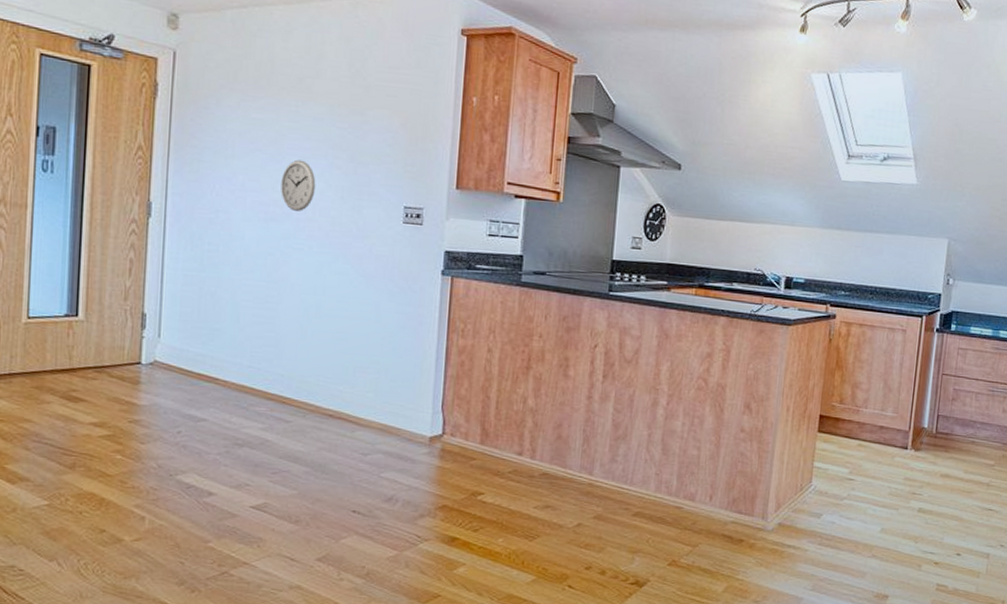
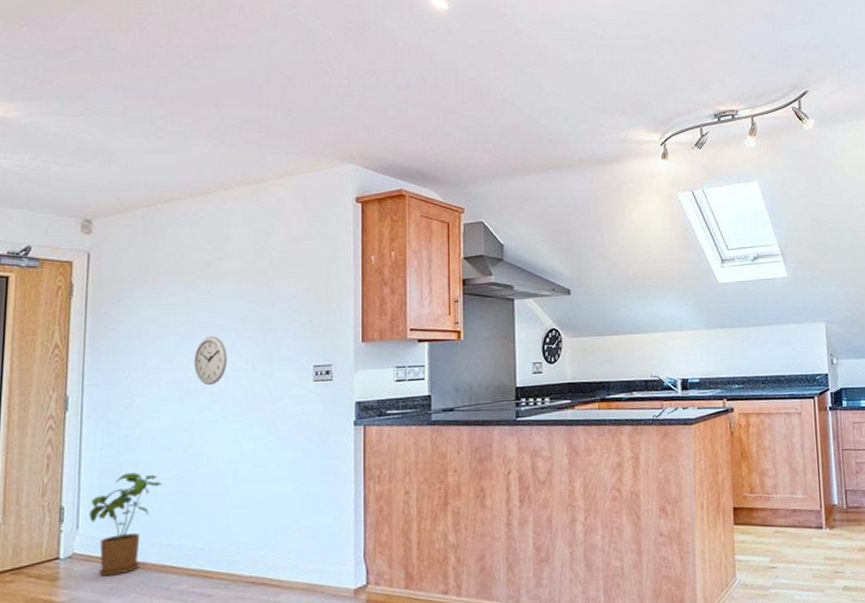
house plant: none [170,289,245,388] -> present [89,472,163,577]

